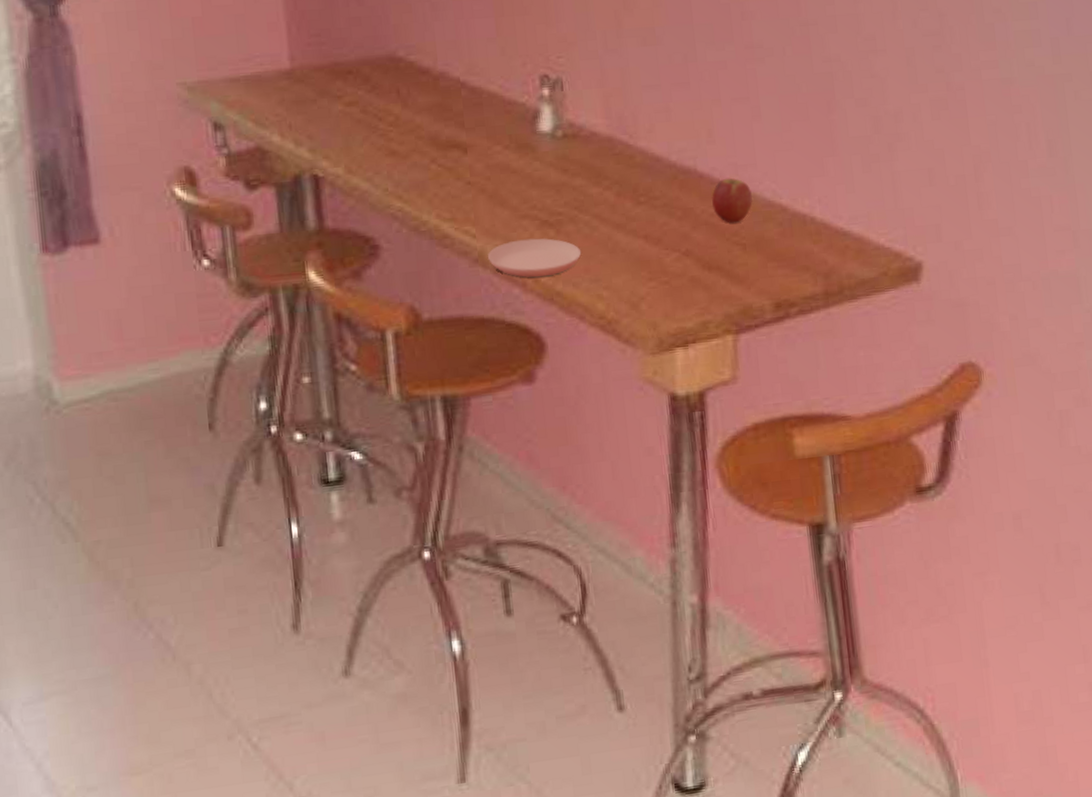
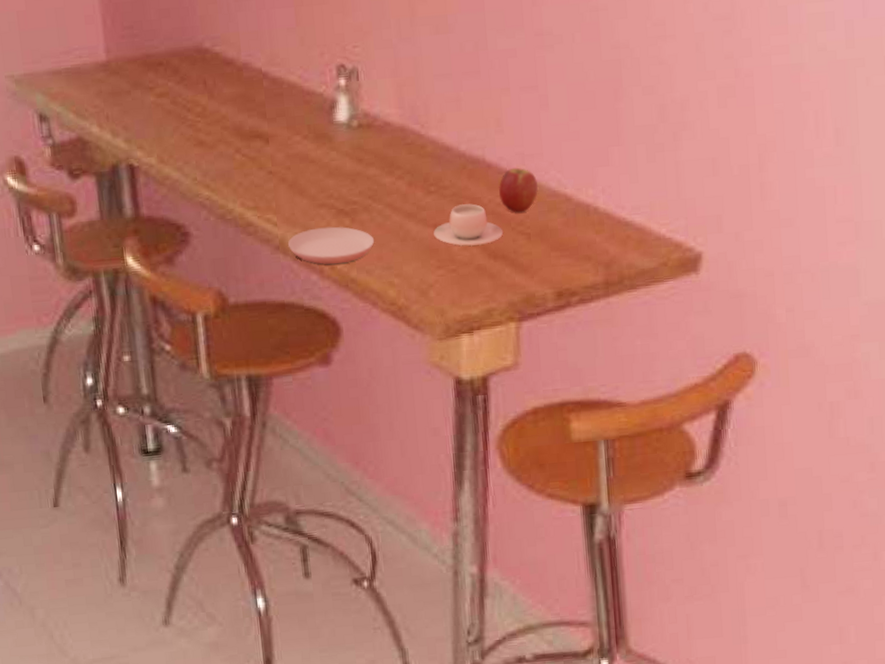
teacup: none [643,214,718,257] -> present [433,203,504,246]

